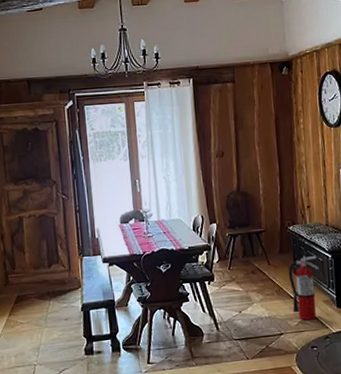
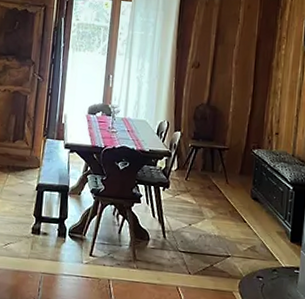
fire extinguisher: present [288,255,319,321] -> none [243,181,278,249]

